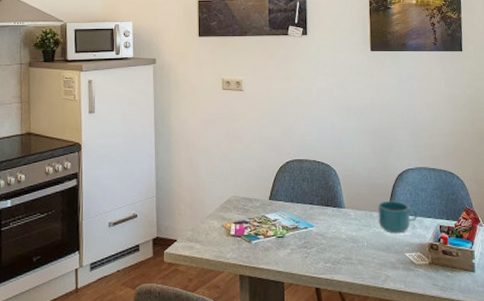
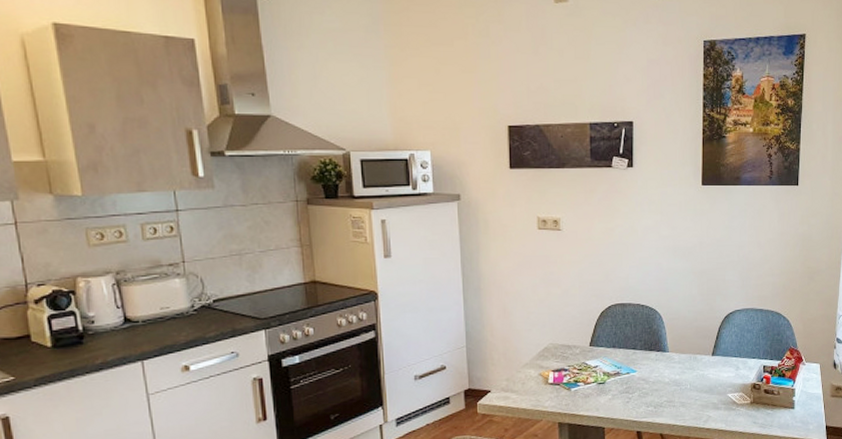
cup: present [377,200,417,233] -> none [702,343,742,374]

